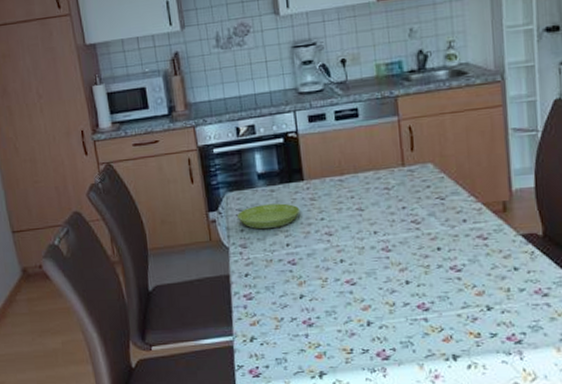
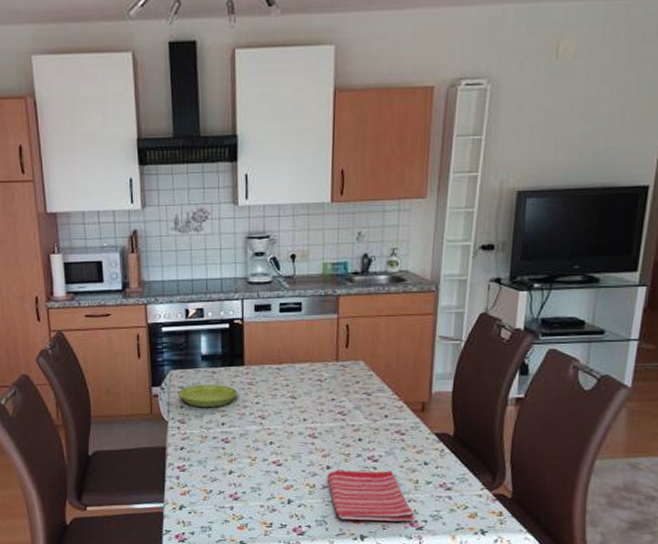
dish towel: none [407,280,511,339] -> present [327,470,414,522]

